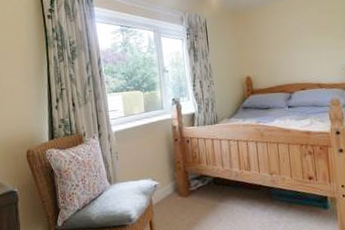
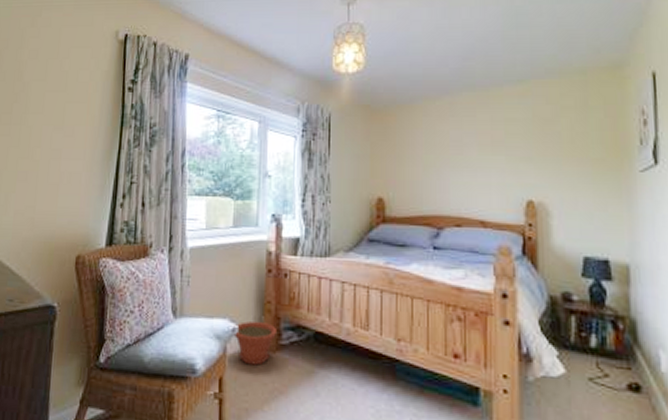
plant pot: none [155,177,187,209] -> present [233,321,276,366]

